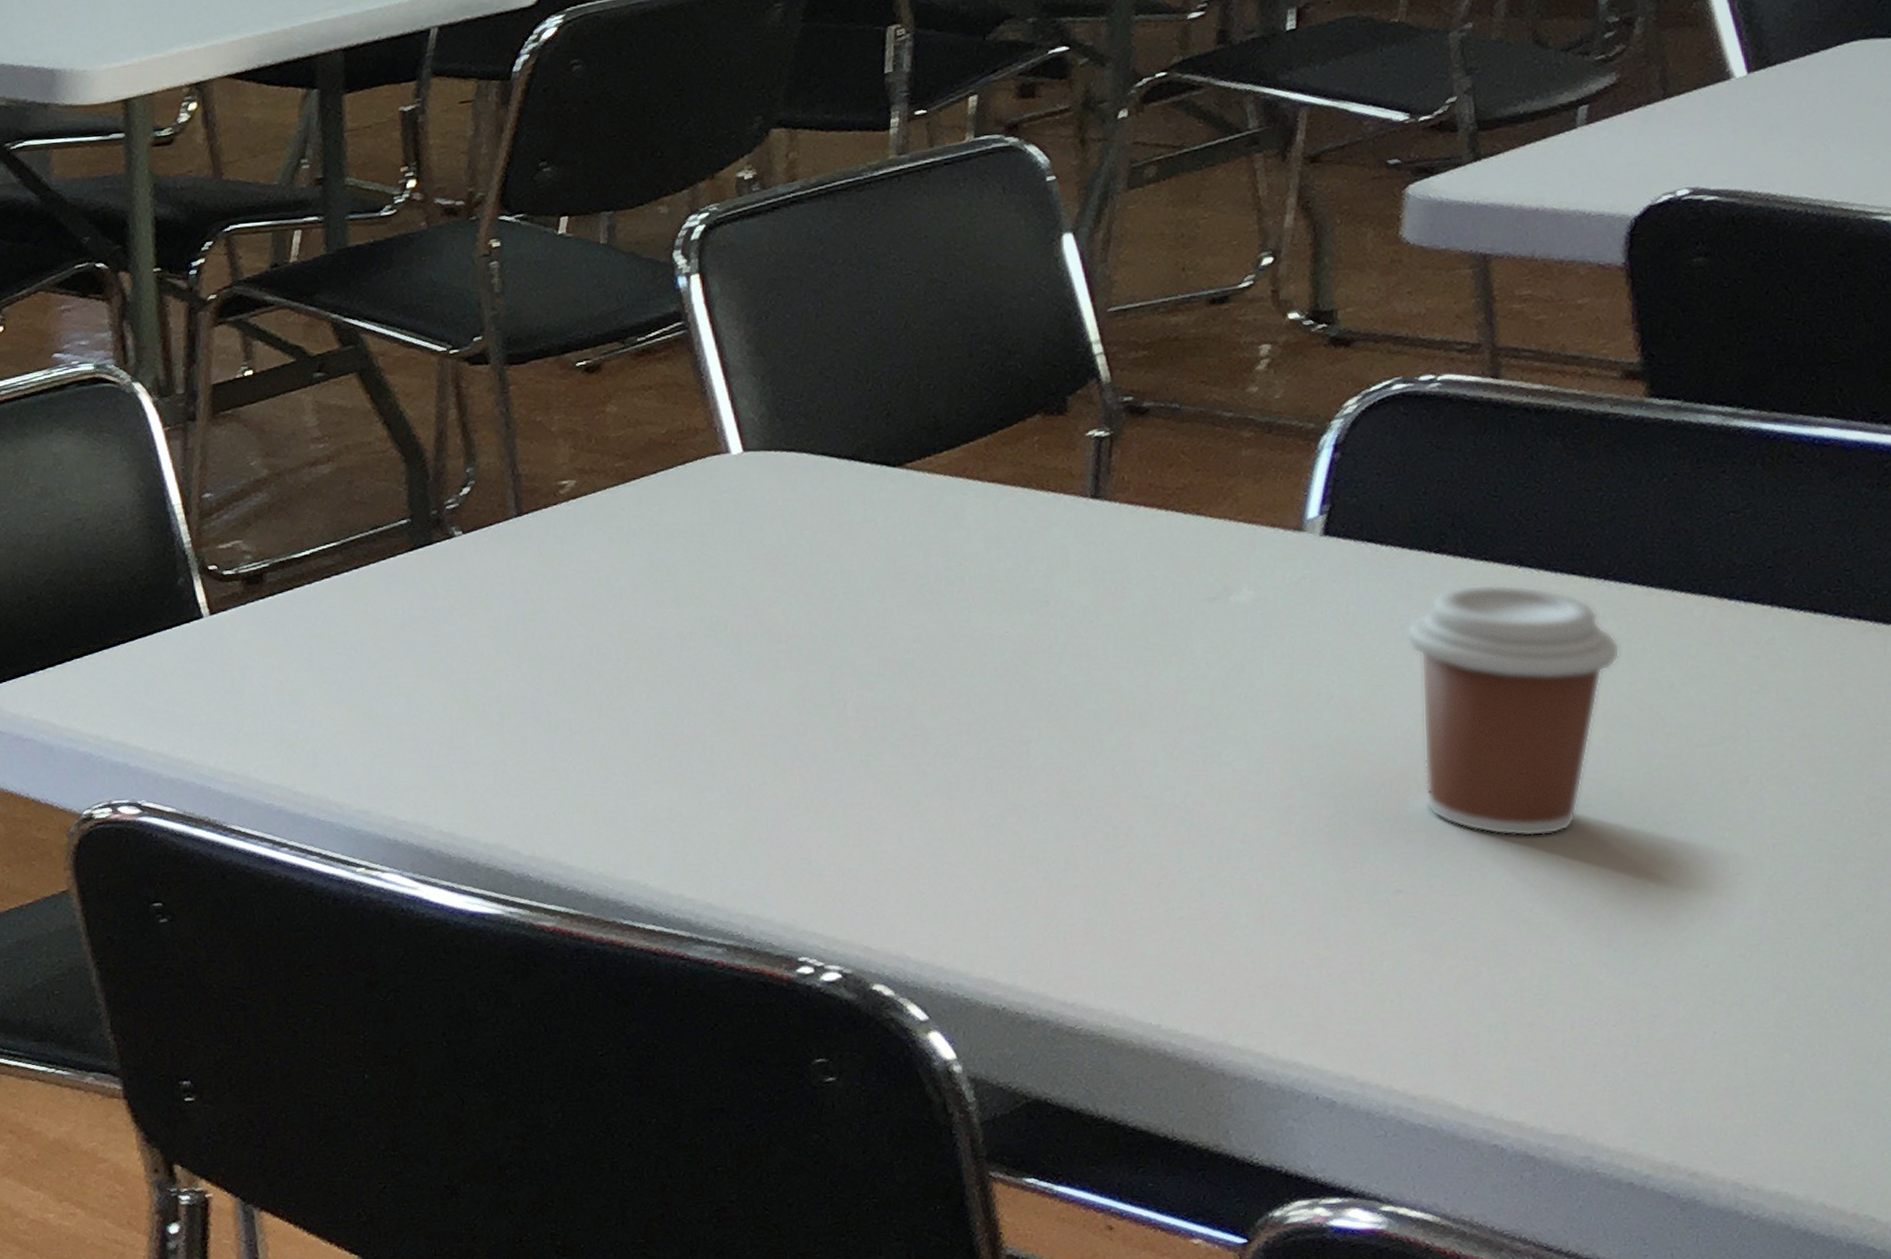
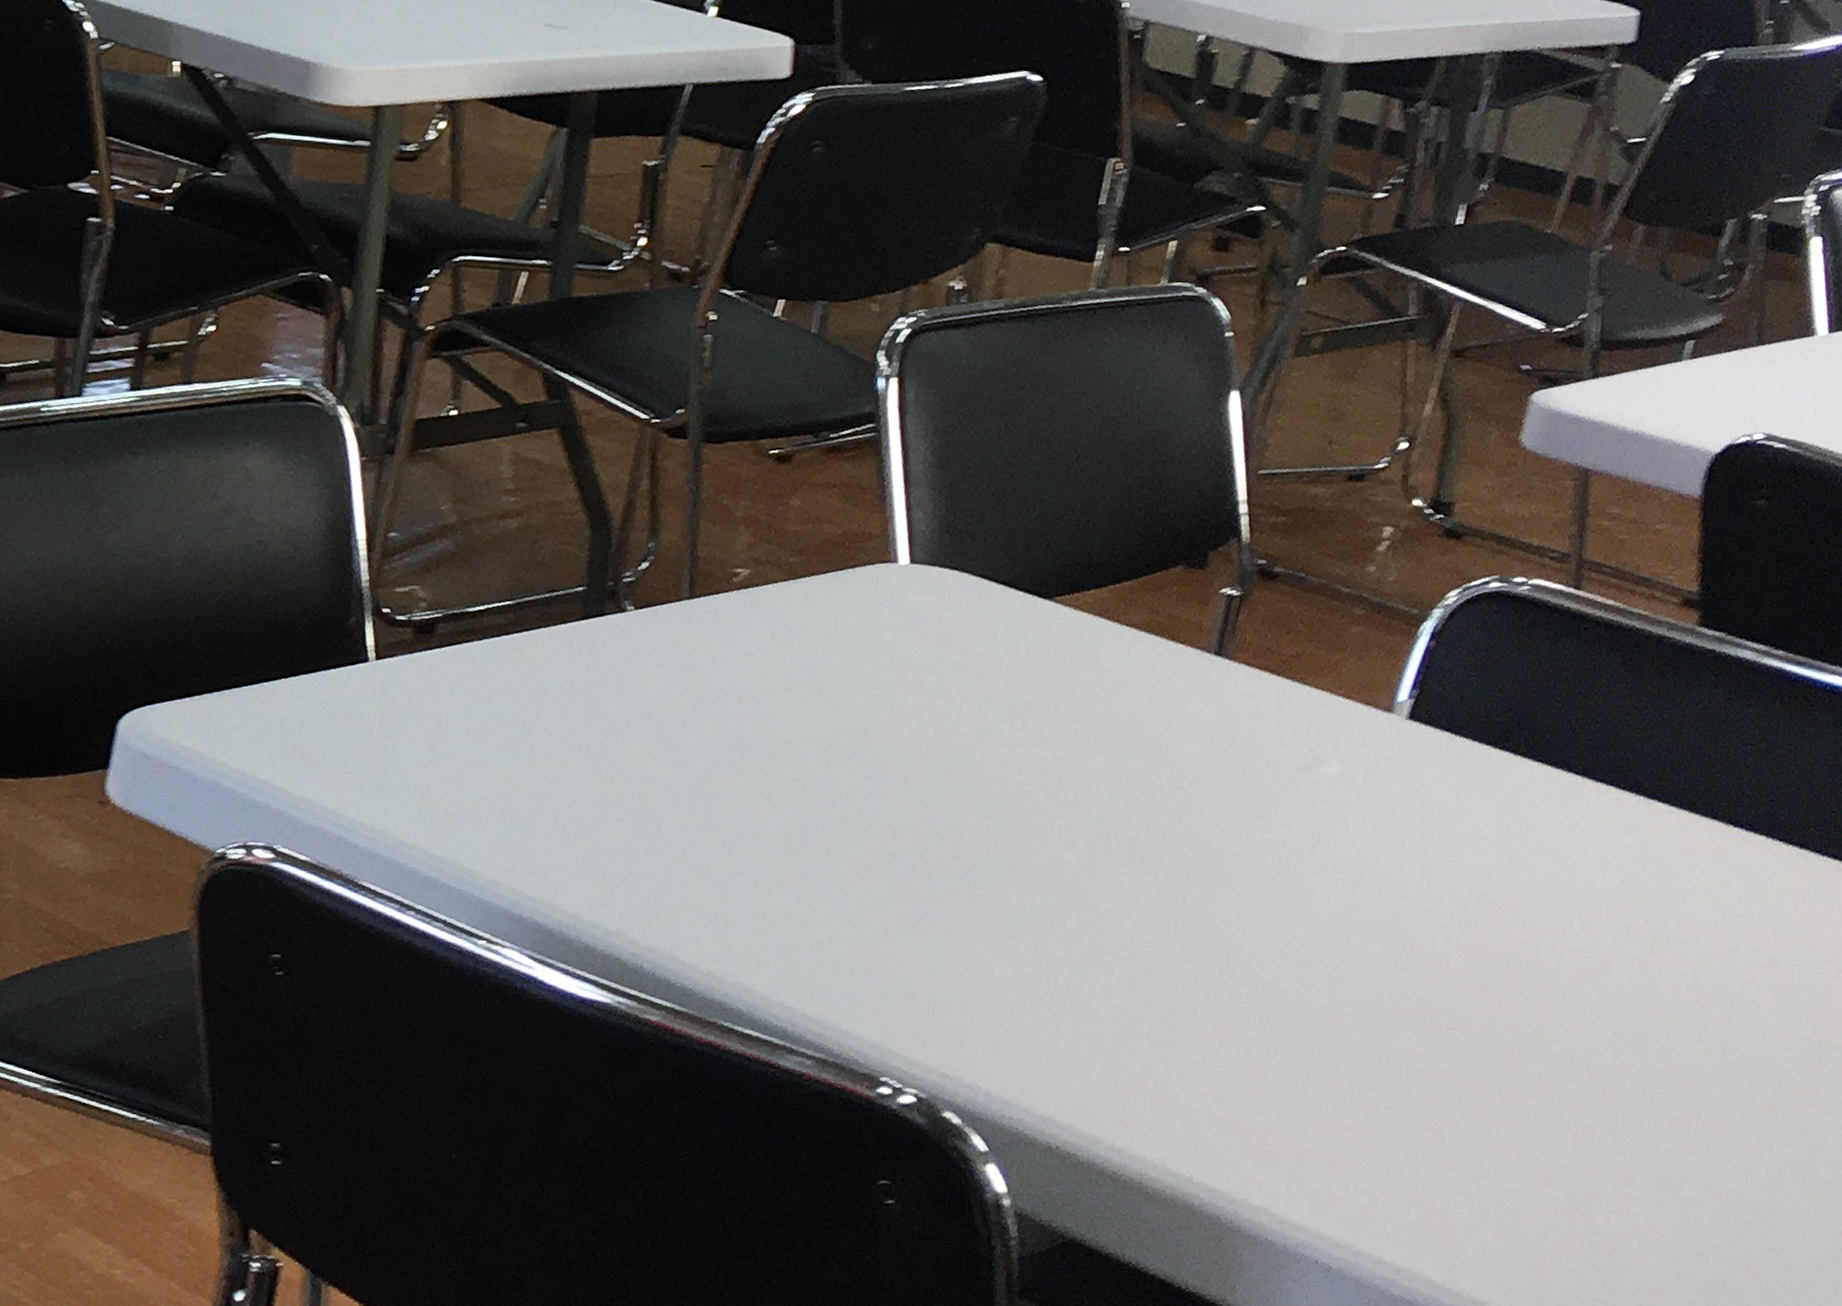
coffee cup: present [1407,583,1620,837] -> none [1453,783,1639,1031]

